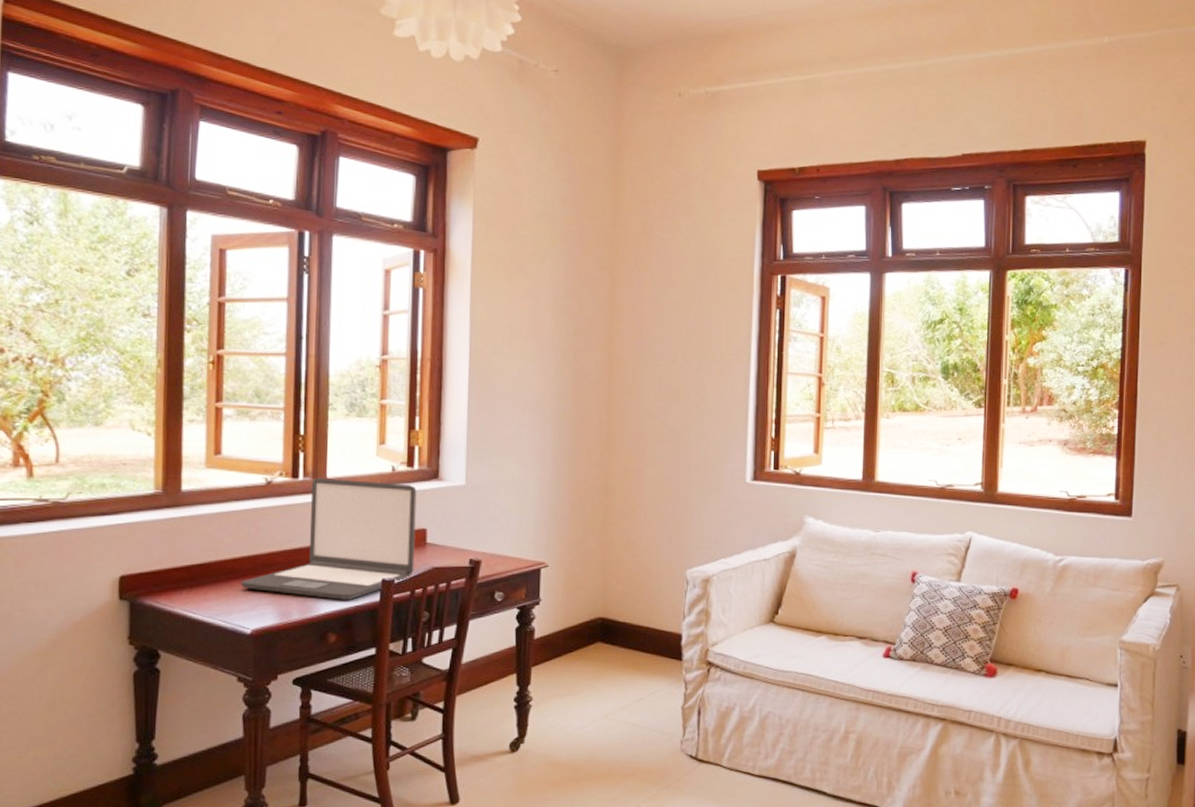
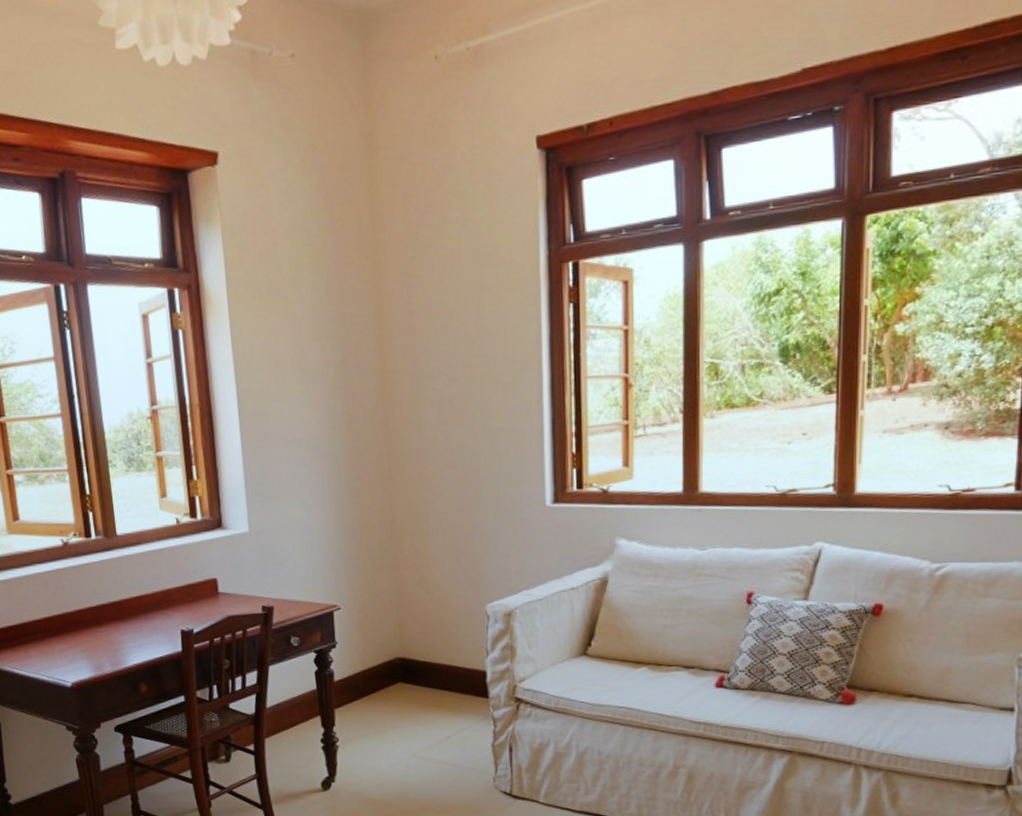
laptop: present [241,478,417,601] -> none [55,535,210,653]

